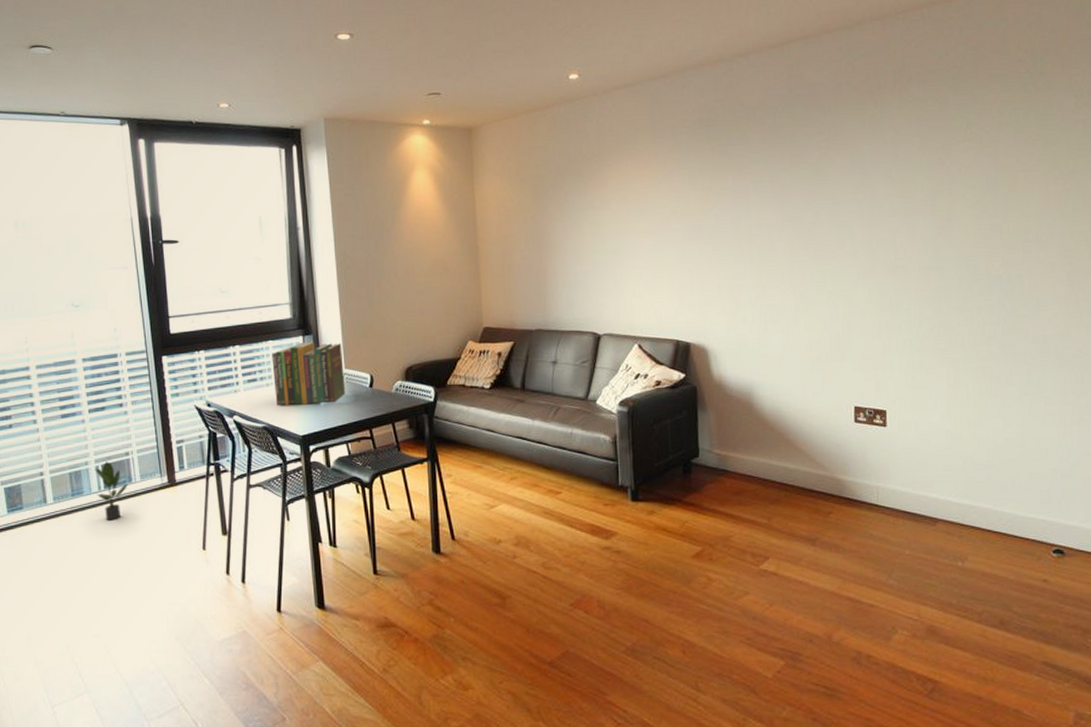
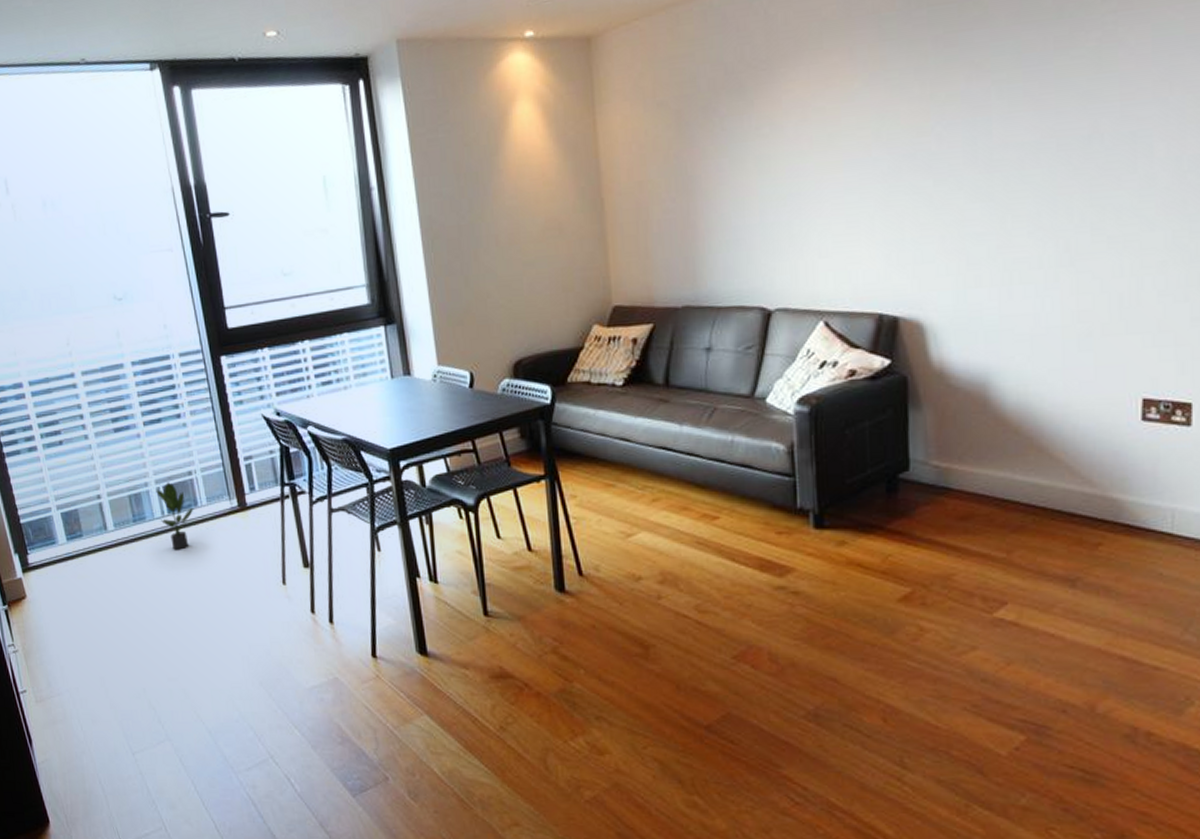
books: present [272,341,346,405] -> none [348,332,440,413]

